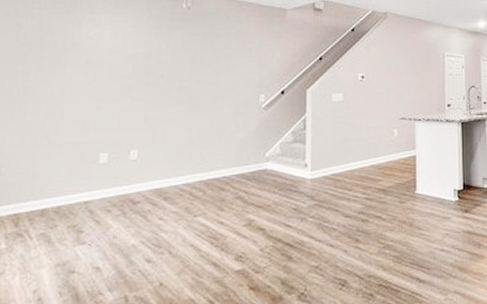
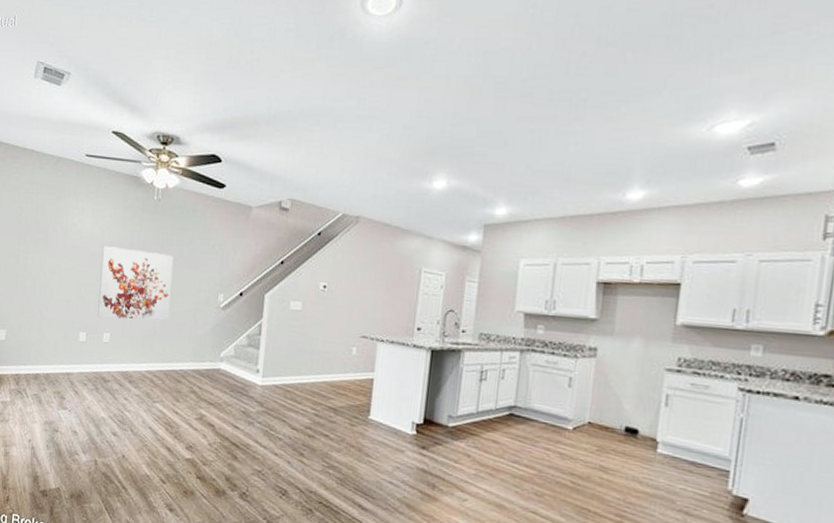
wall art: none [122,58,209,134] -> present [97,246,174,321]

